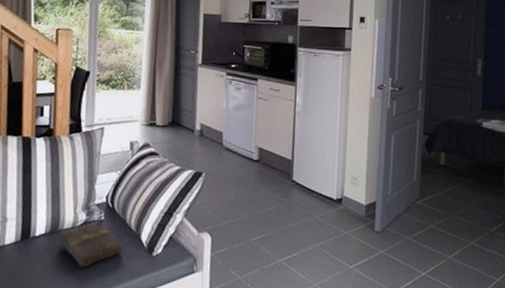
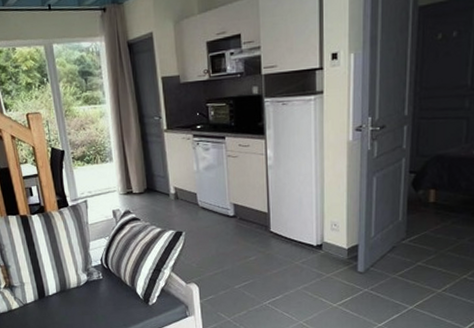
book: present [59,221,123,268] -> none [69,280,123,317]

